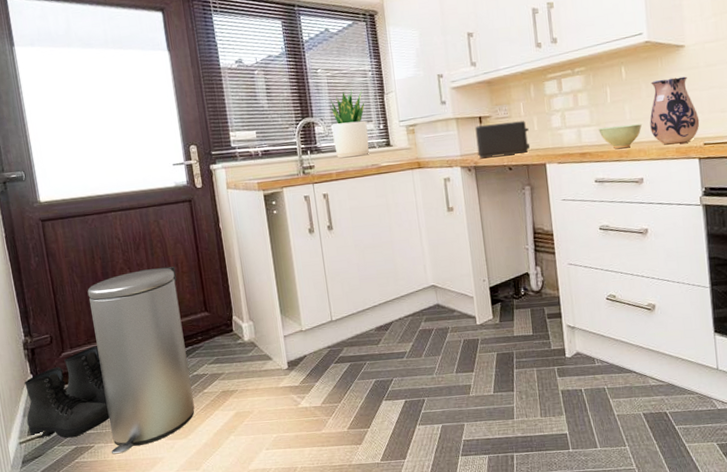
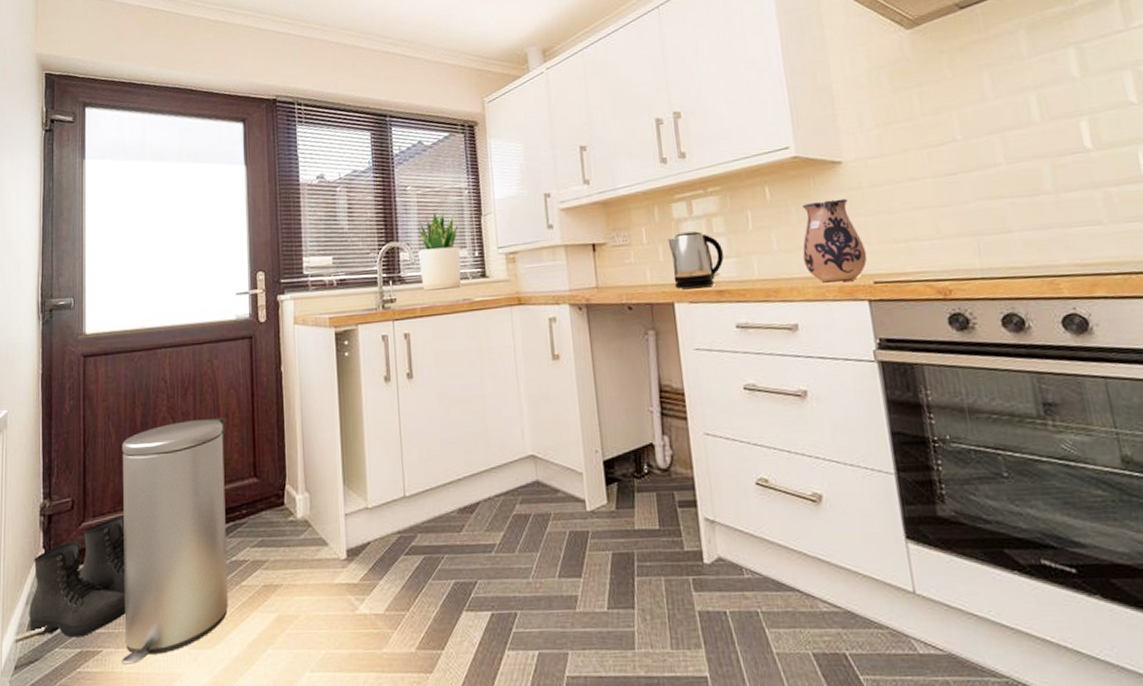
toaster: present [475,121,531,159] -> none [587,249,655,295]
kettle: none [541,104,587,152] -> present [667,230,724,289]
bowl: present [598,124,643,149] -> none [739,256,794,287]

